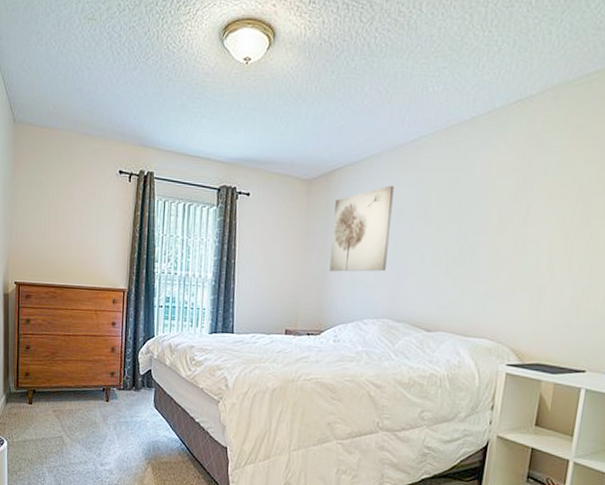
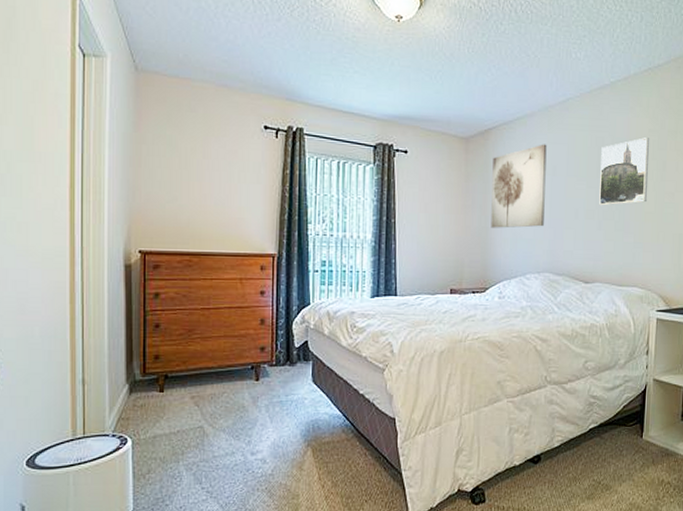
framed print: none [448,177,513,251] -> present [599,138,650,206]

